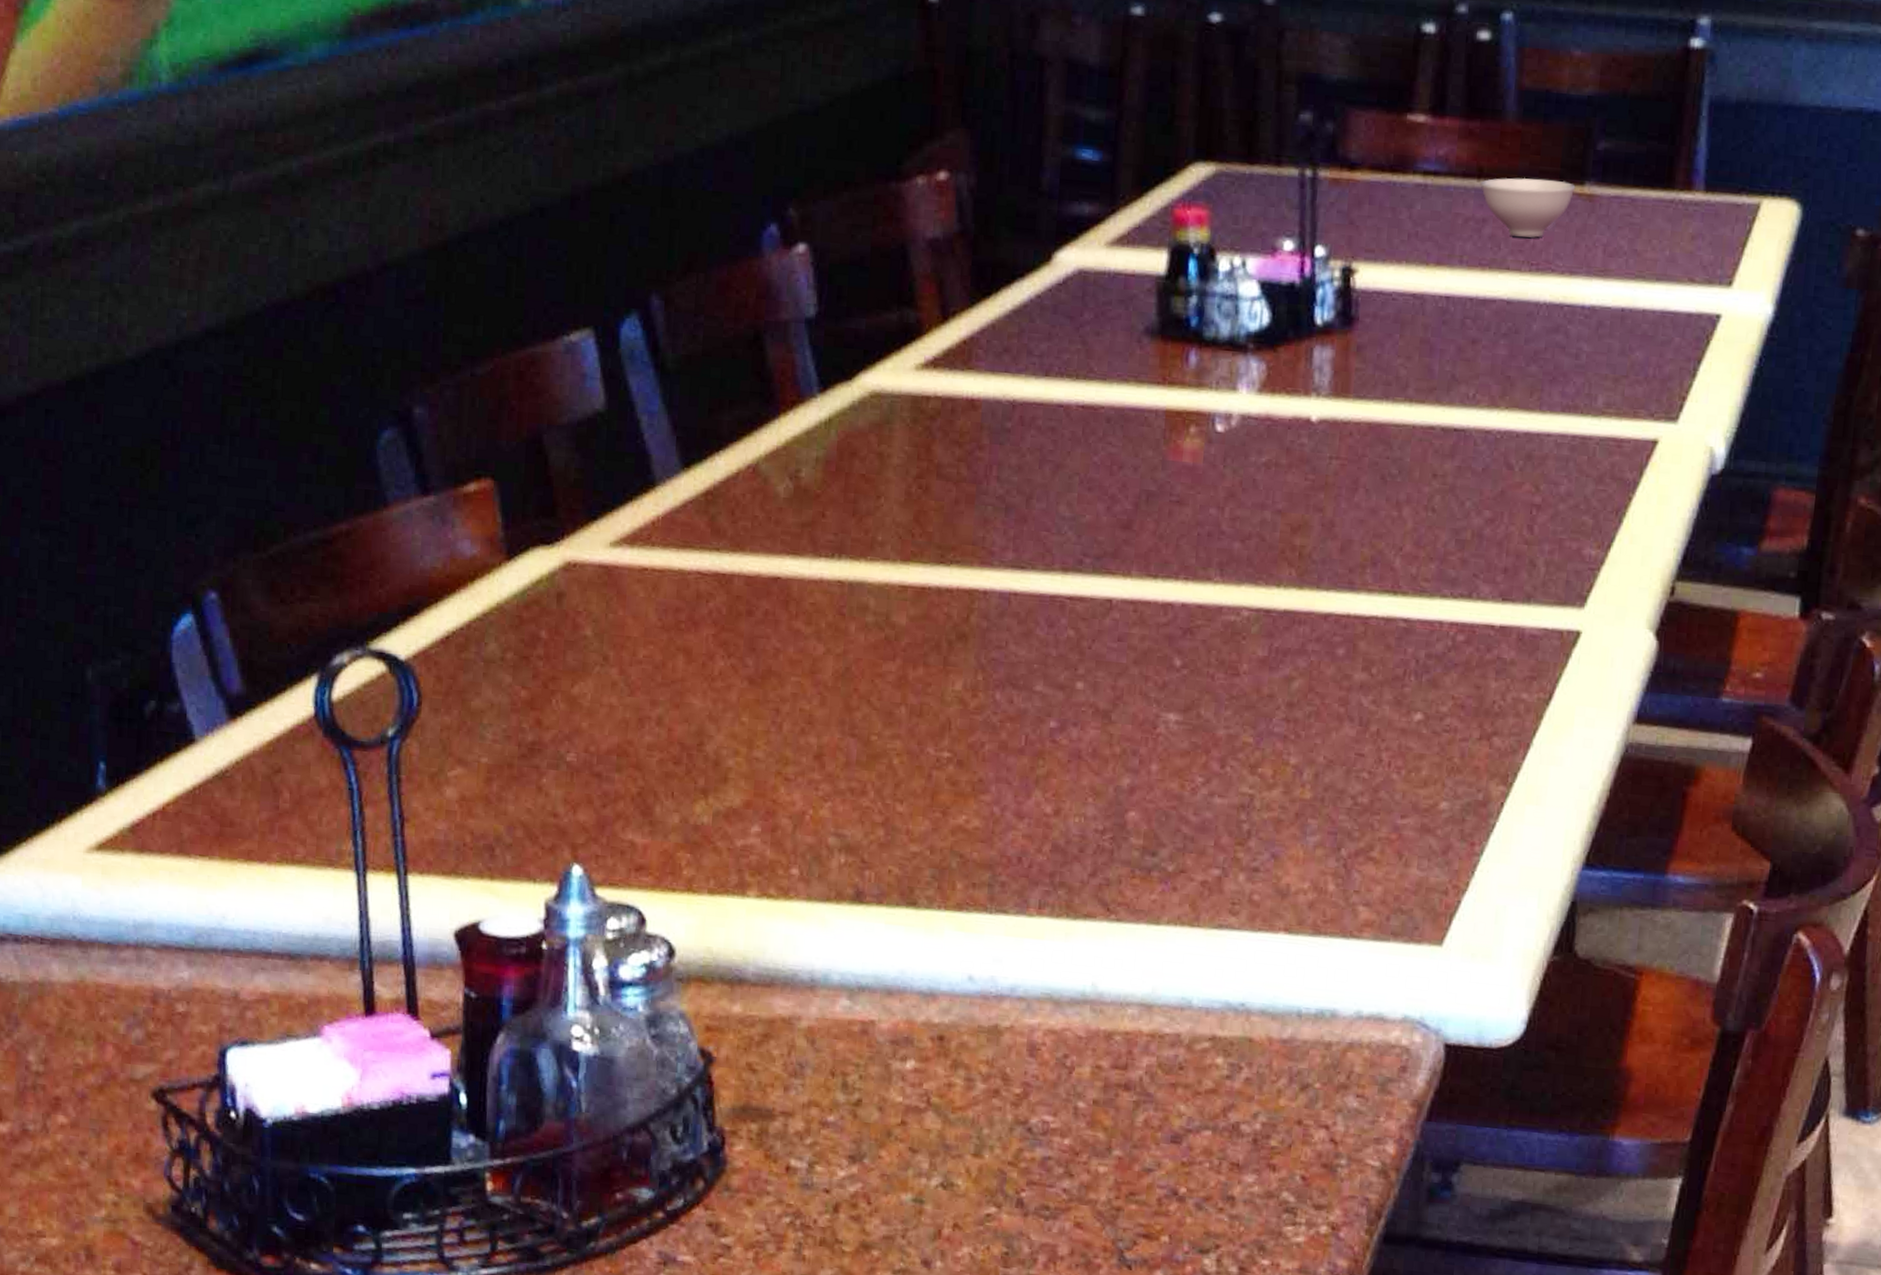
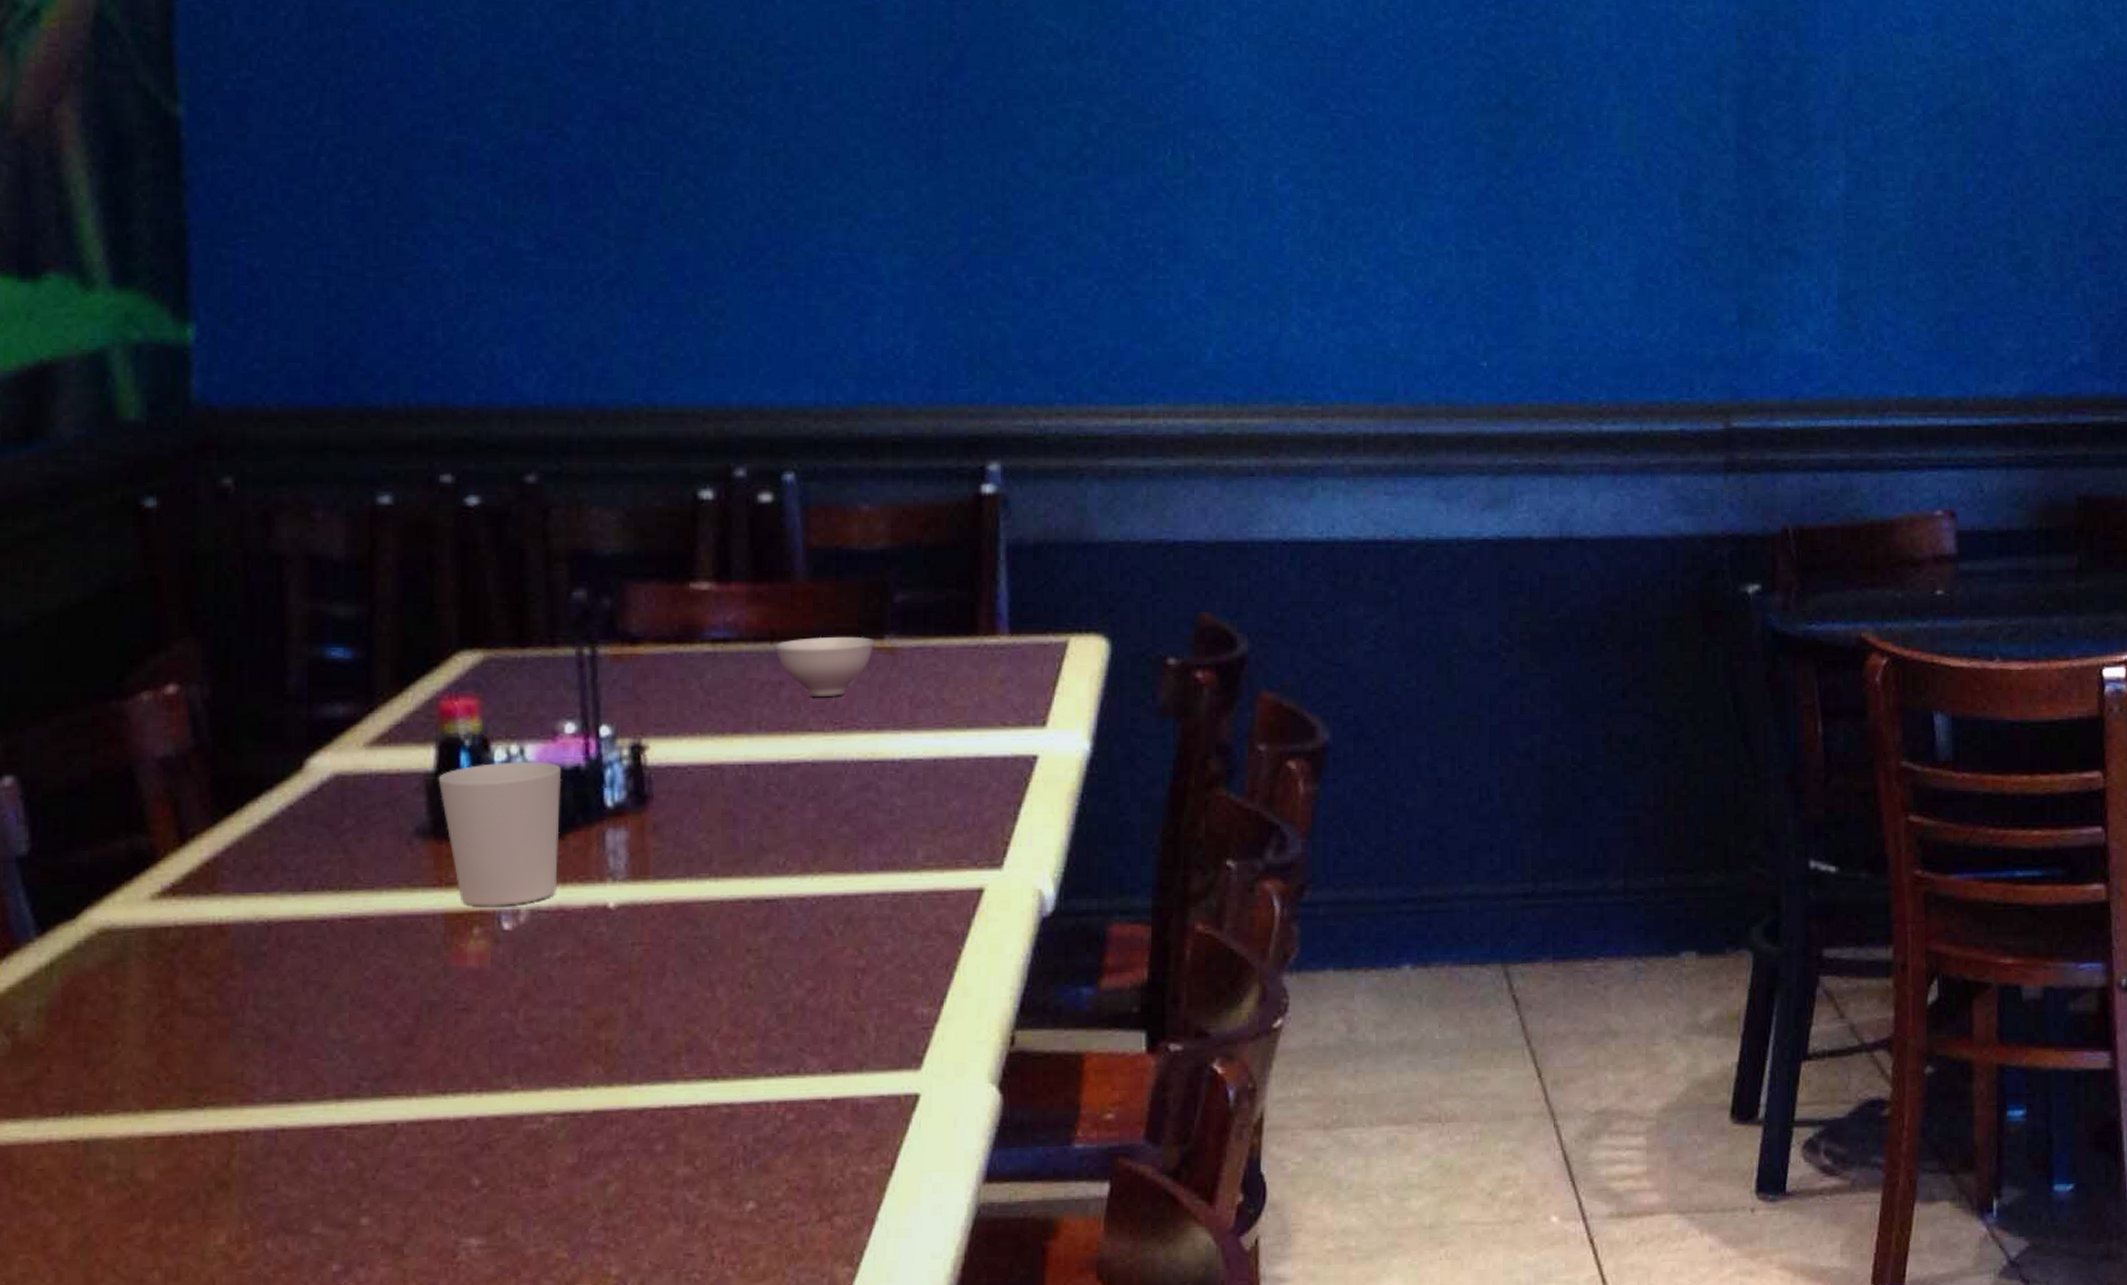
dixie cup: none [1168,272,1278,410] -> present [438,761,562,906]

